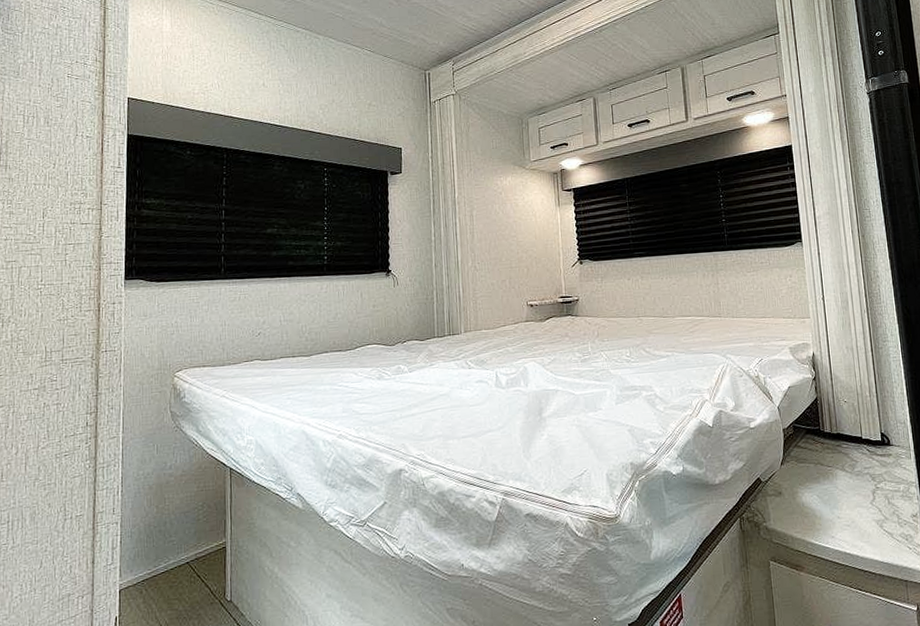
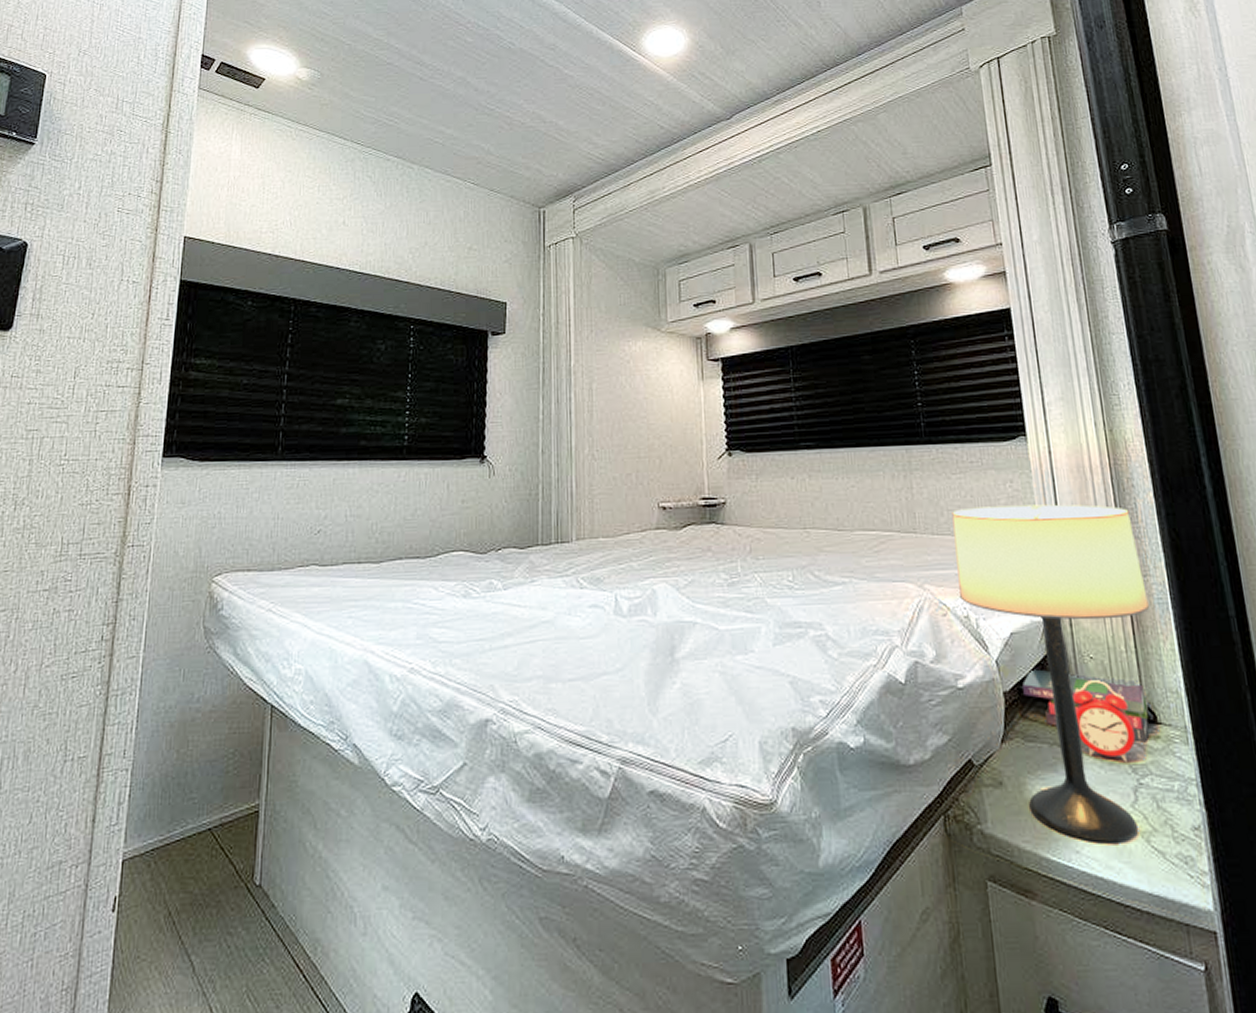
table lamp: none [747,291,888,529] -> present [952,504,1150,842]
books: none [796,411,884,459] -> present [1022,669,1149,743]
alarm clock: none [832,417,875,474] -> present [1073,680,1136,763]

